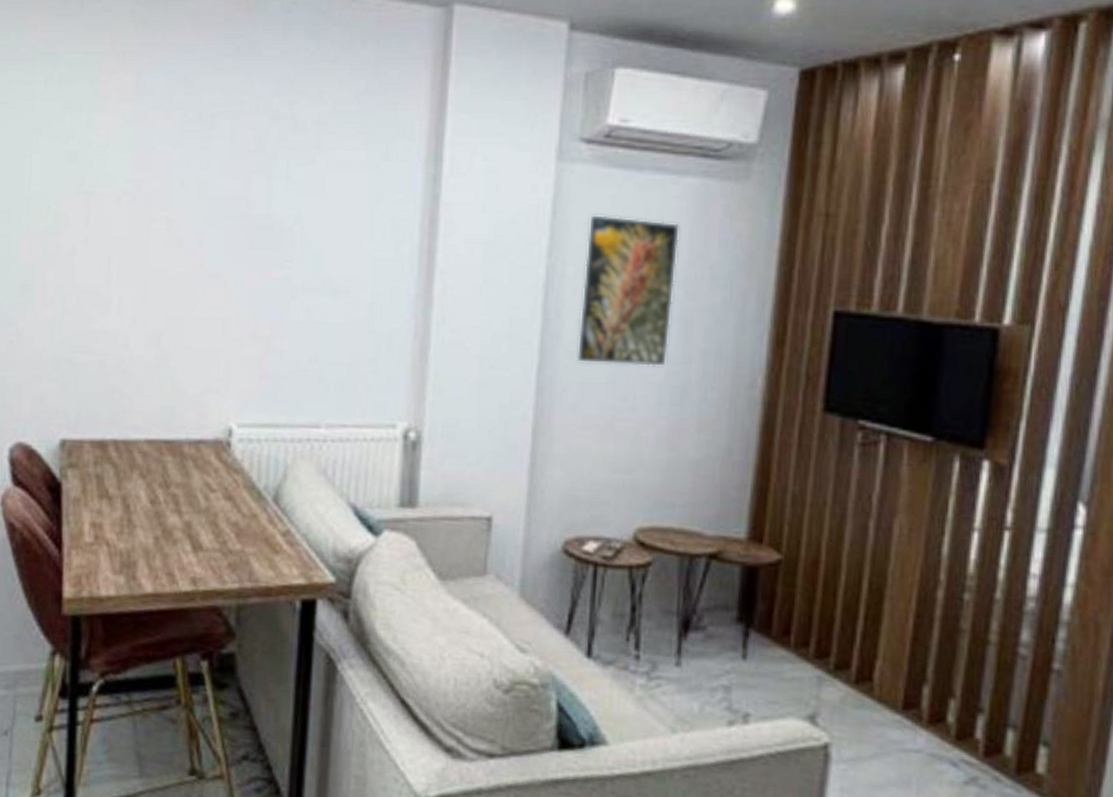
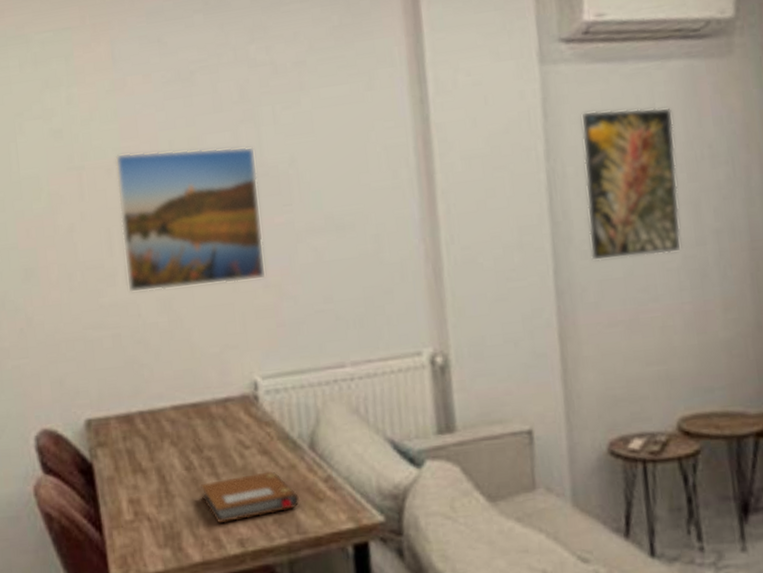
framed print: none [119,184,264,331] -> present [115,146,267,293]
notebook: none [161,516,257,560] -> present [201,471,300,523]

